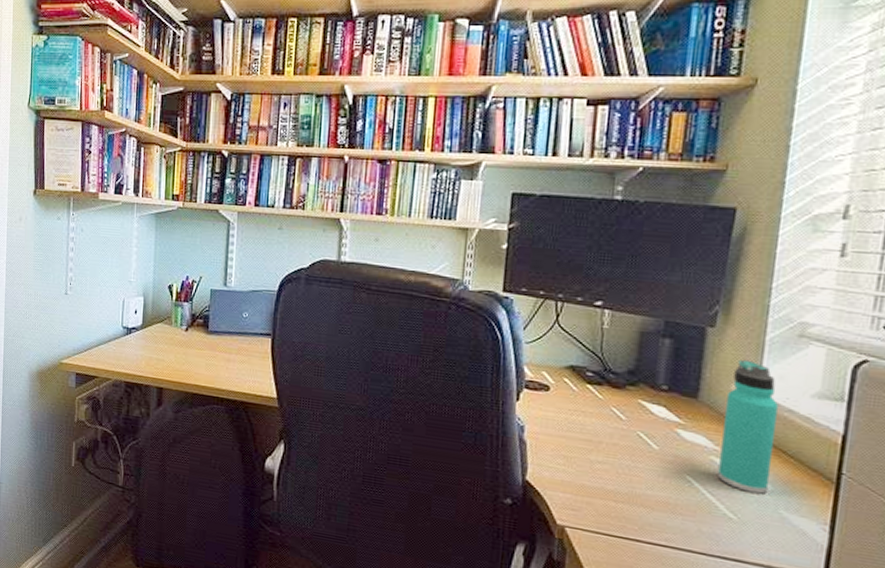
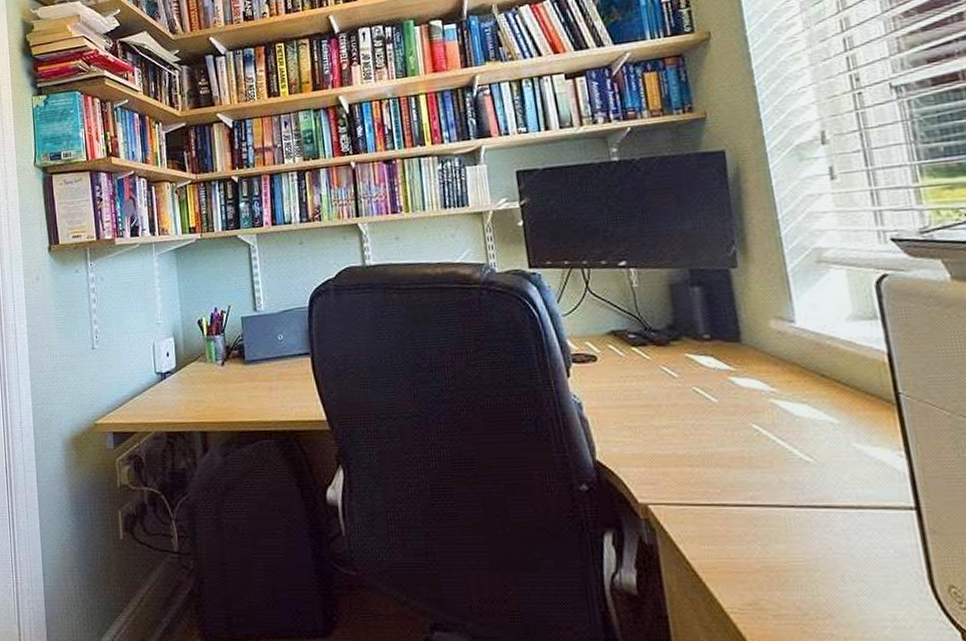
thermos bottle: present [717,359,779,494] -> none [768,294,835,430]

